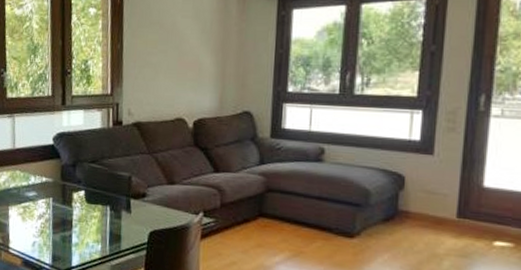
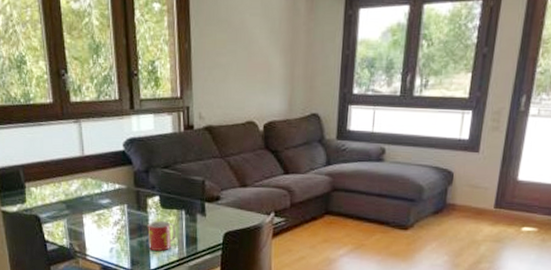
mug: none [71,216,100,248] -> present [147,221,176,251]

